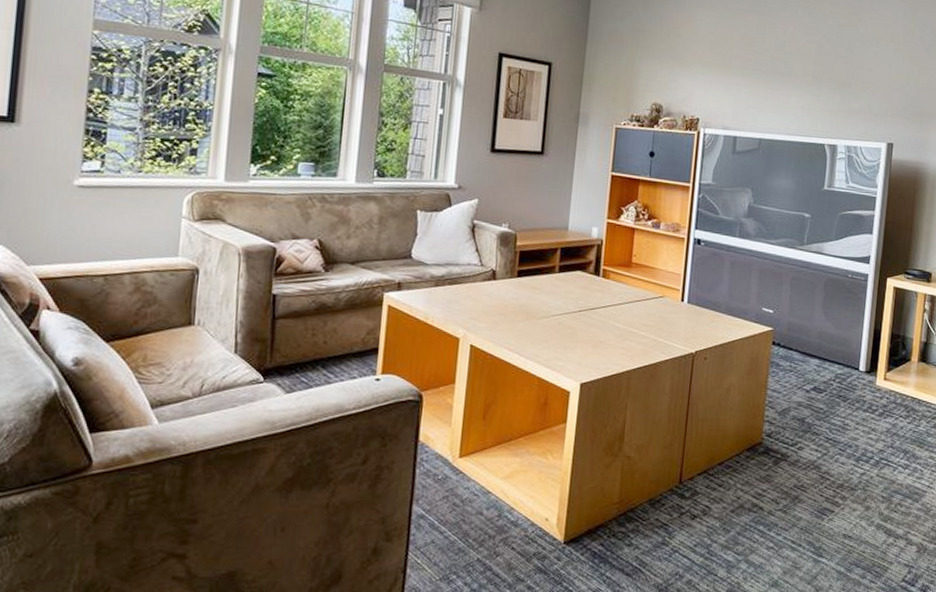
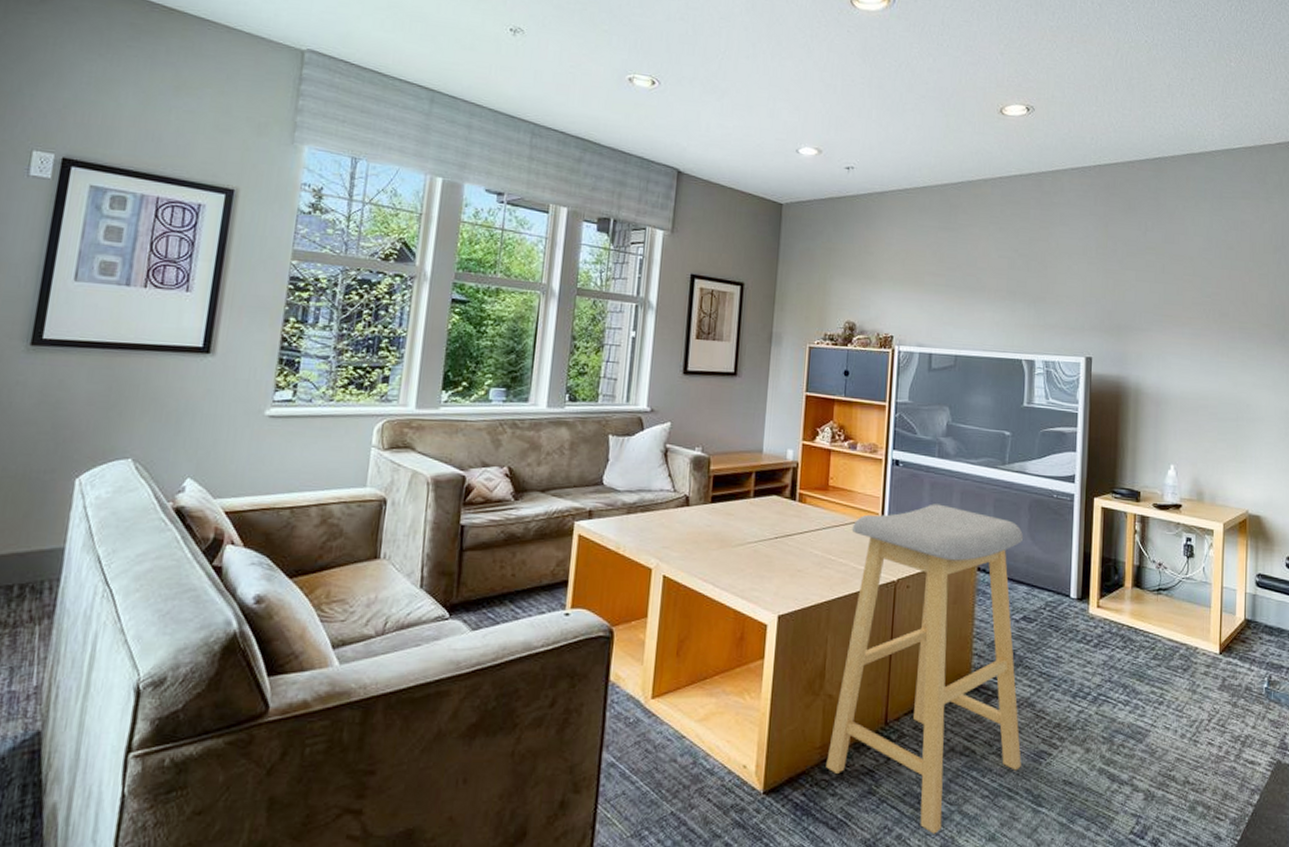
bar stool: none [623,281,818,580] -> present [826,504,1024,834]

